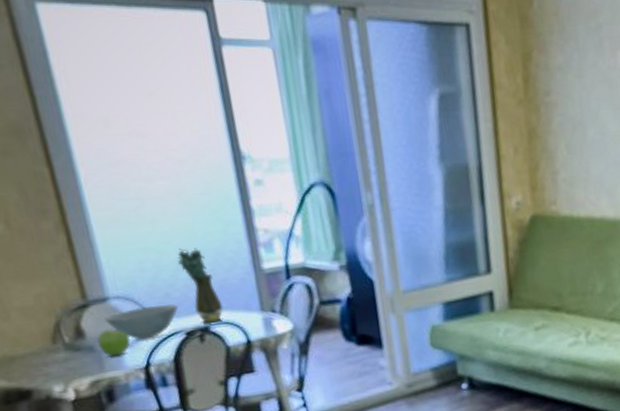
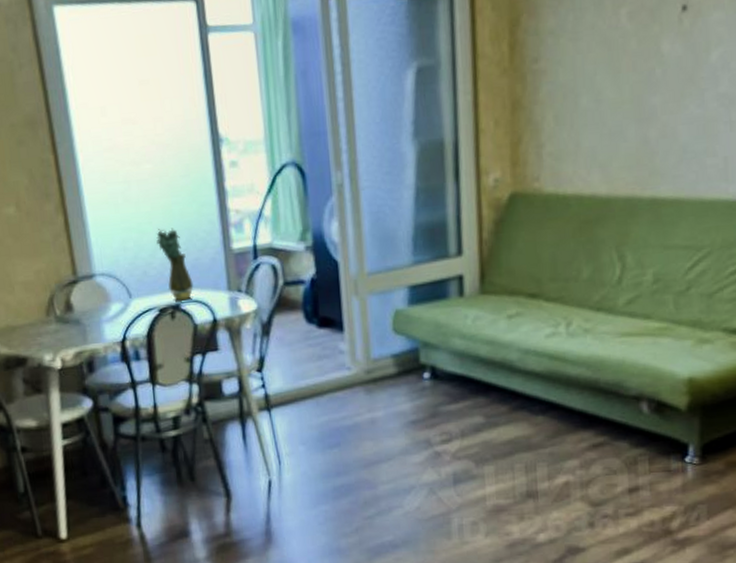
fruit: present [96,328,131,356] -> none [82,303,111,329]
bowl: present [104,303,179,340] -> none [90,281,154,315]

